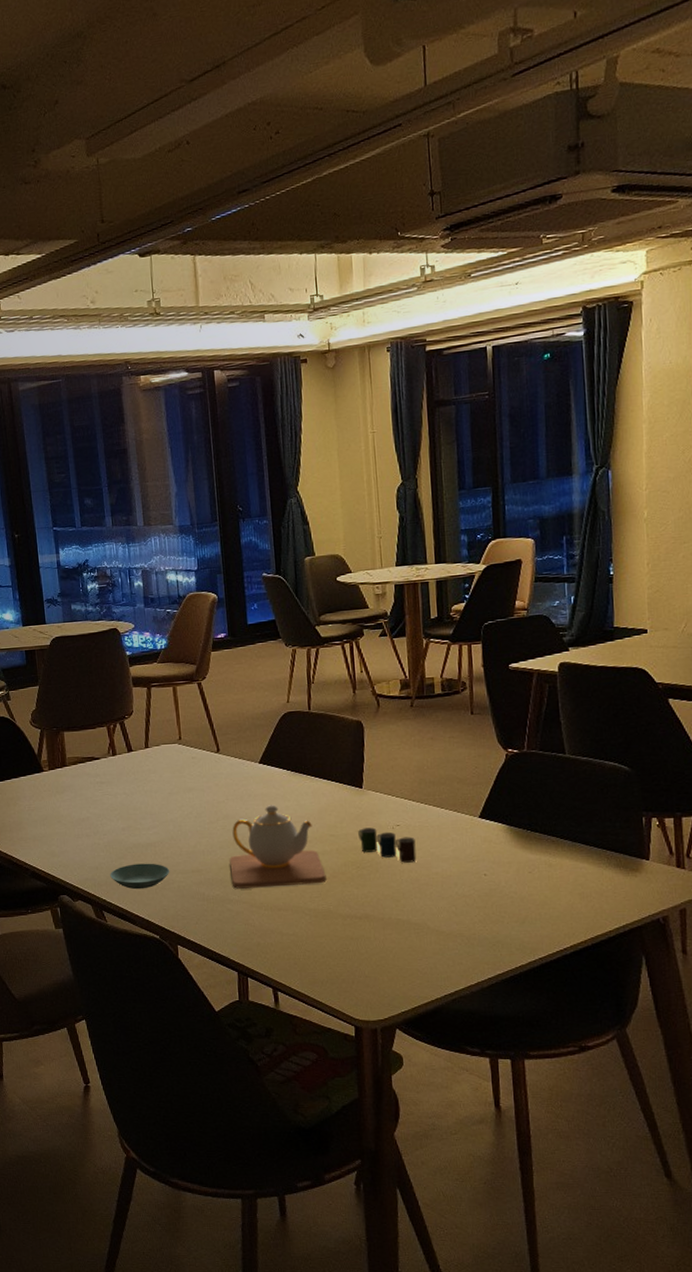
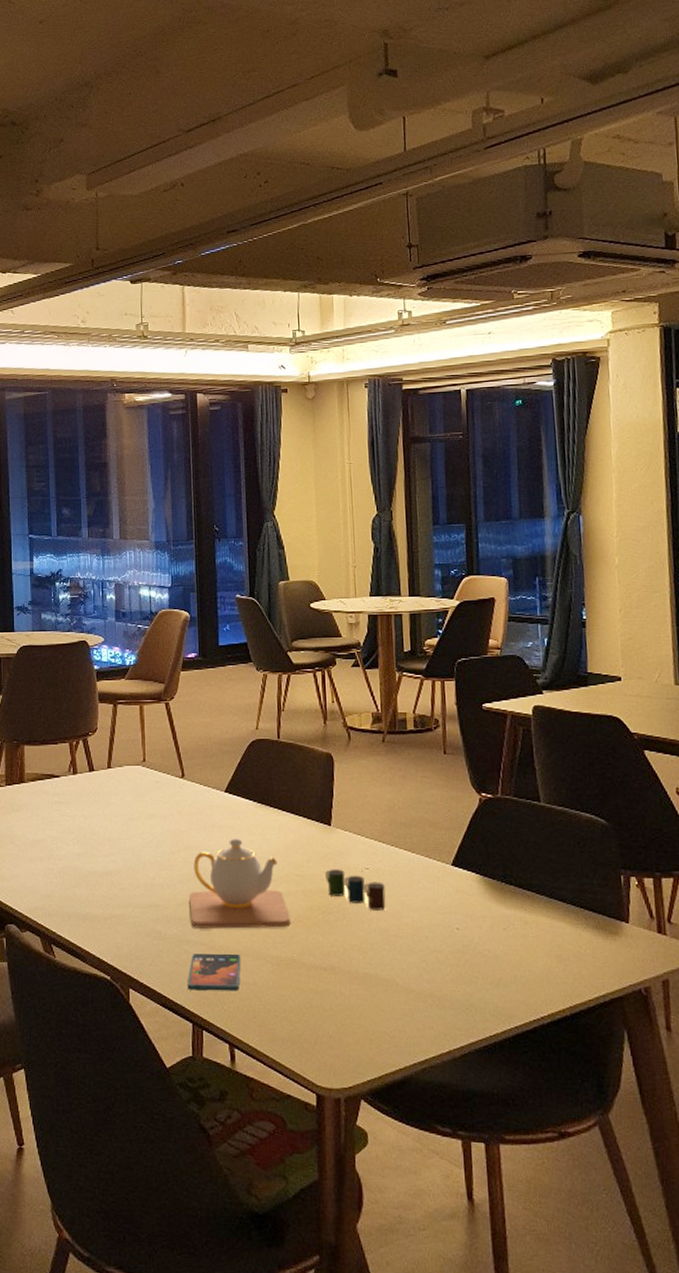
saucer: present [110,863,170,890] -> none [62,894,126,923]
smartphone: none [231,910,281,944] -> present [187,954,241,991]

